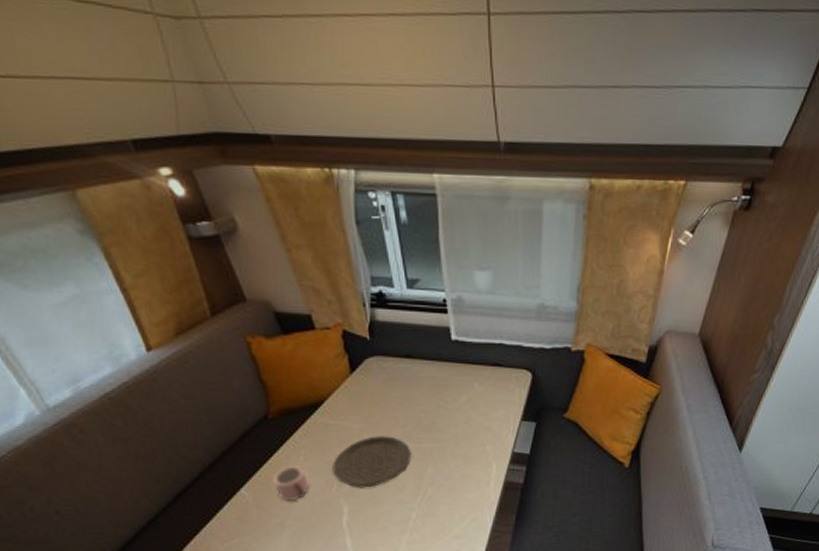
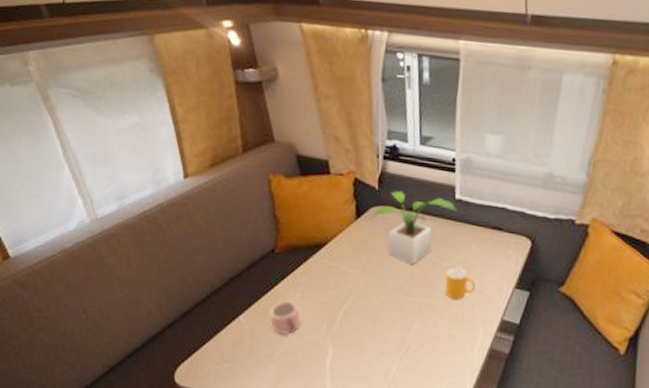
plate: present [332,436,412,488] -> none [324,283,401,334]
potted plant: none [367,338,454,411] -> present [372,190,457,264]
mug: none [452,408,484,440] -> present [445,266,477,300]

